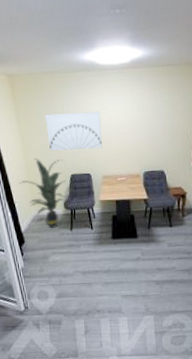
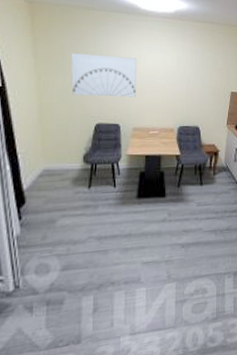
indoor plant: present [19,158,66,229] -> none [27,101,89,186]

